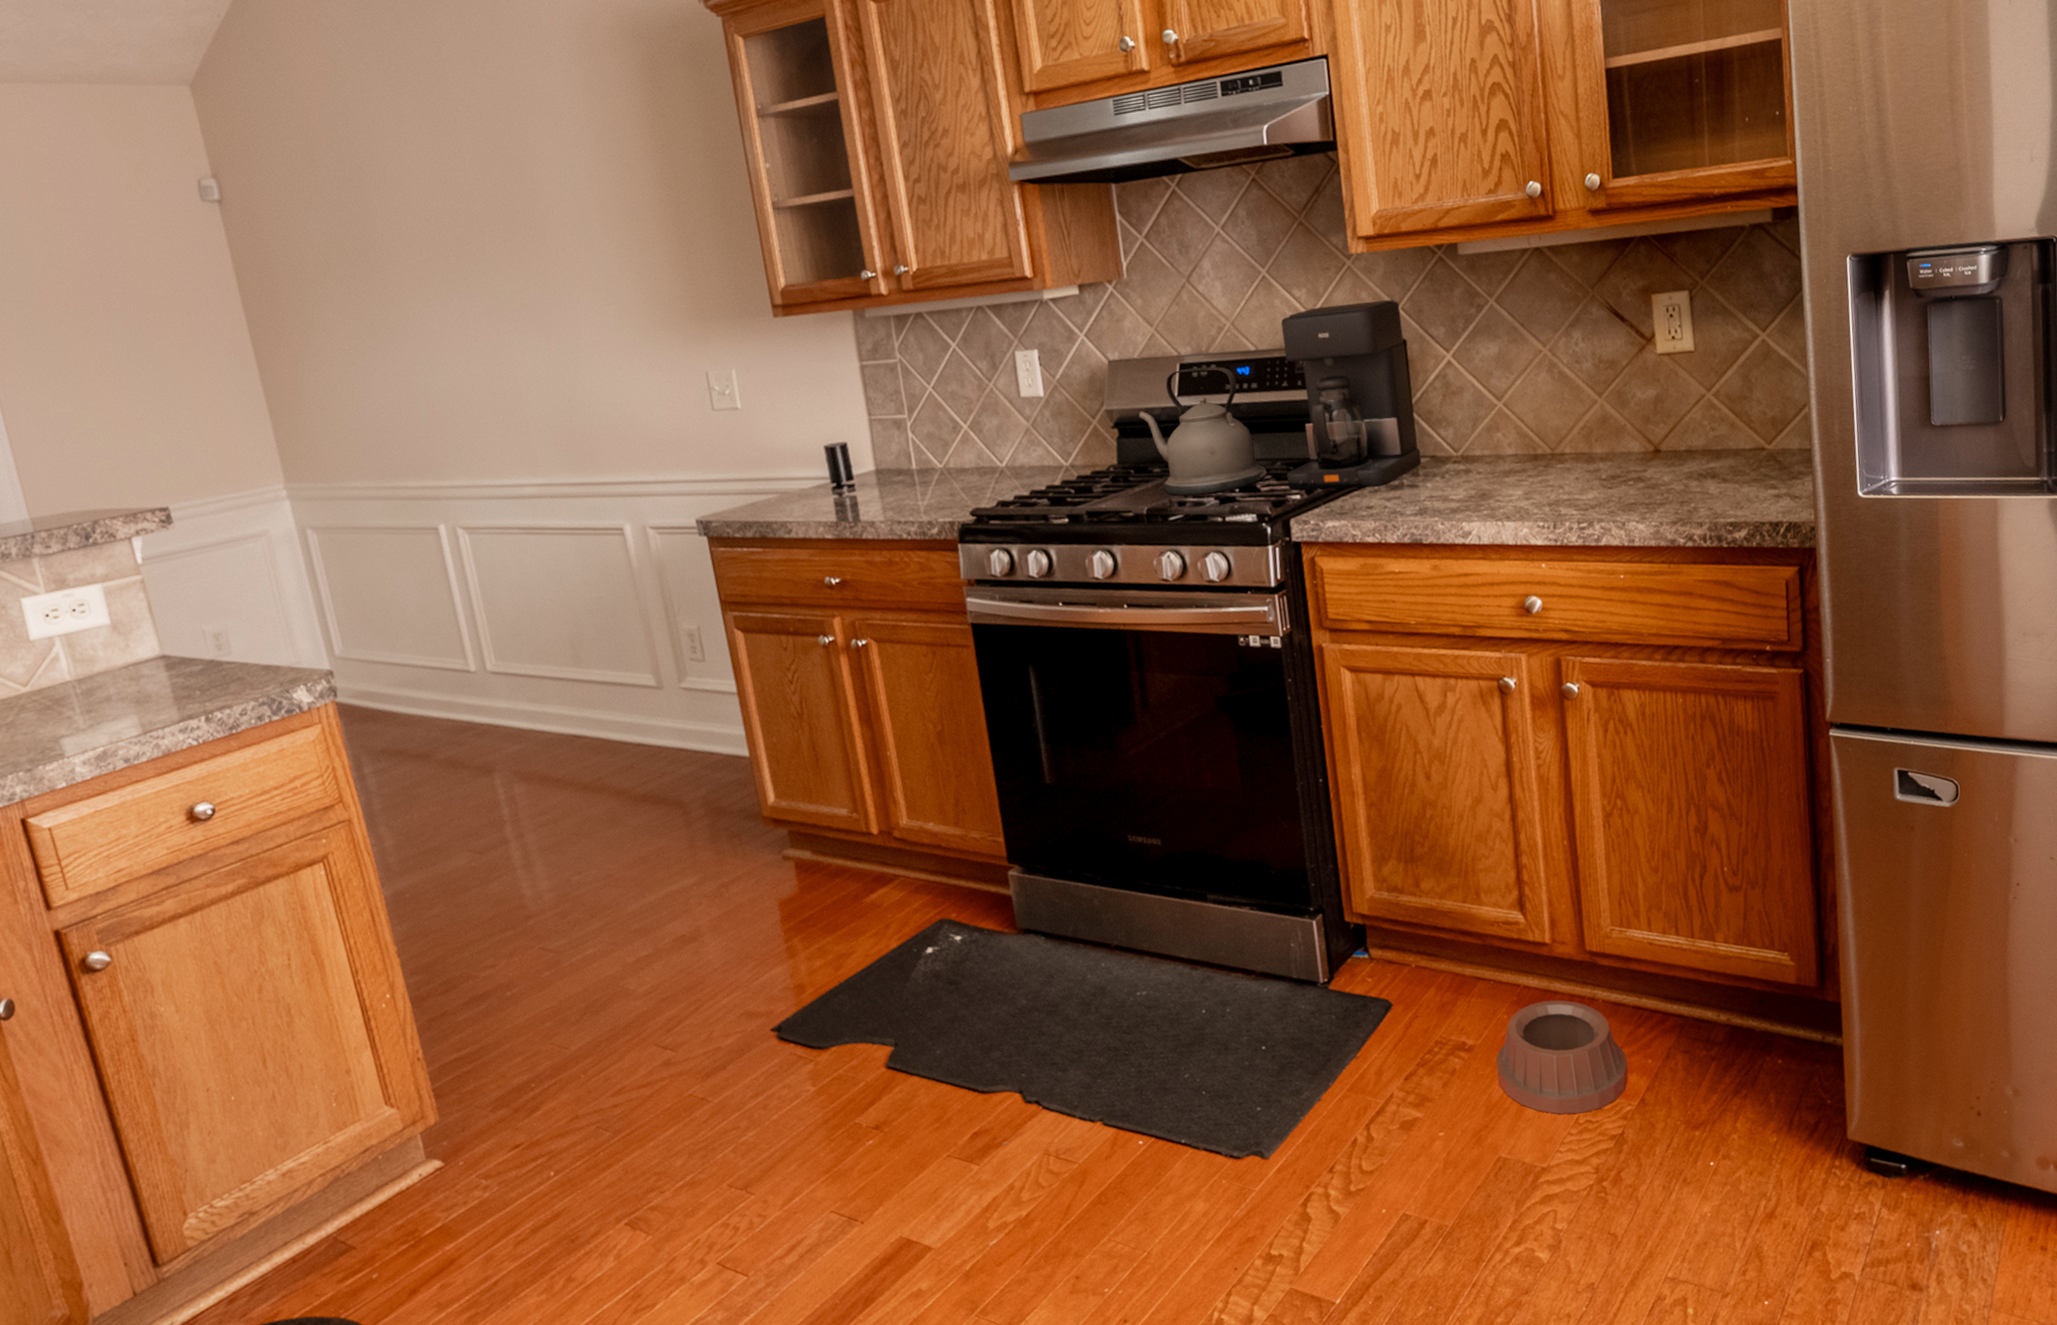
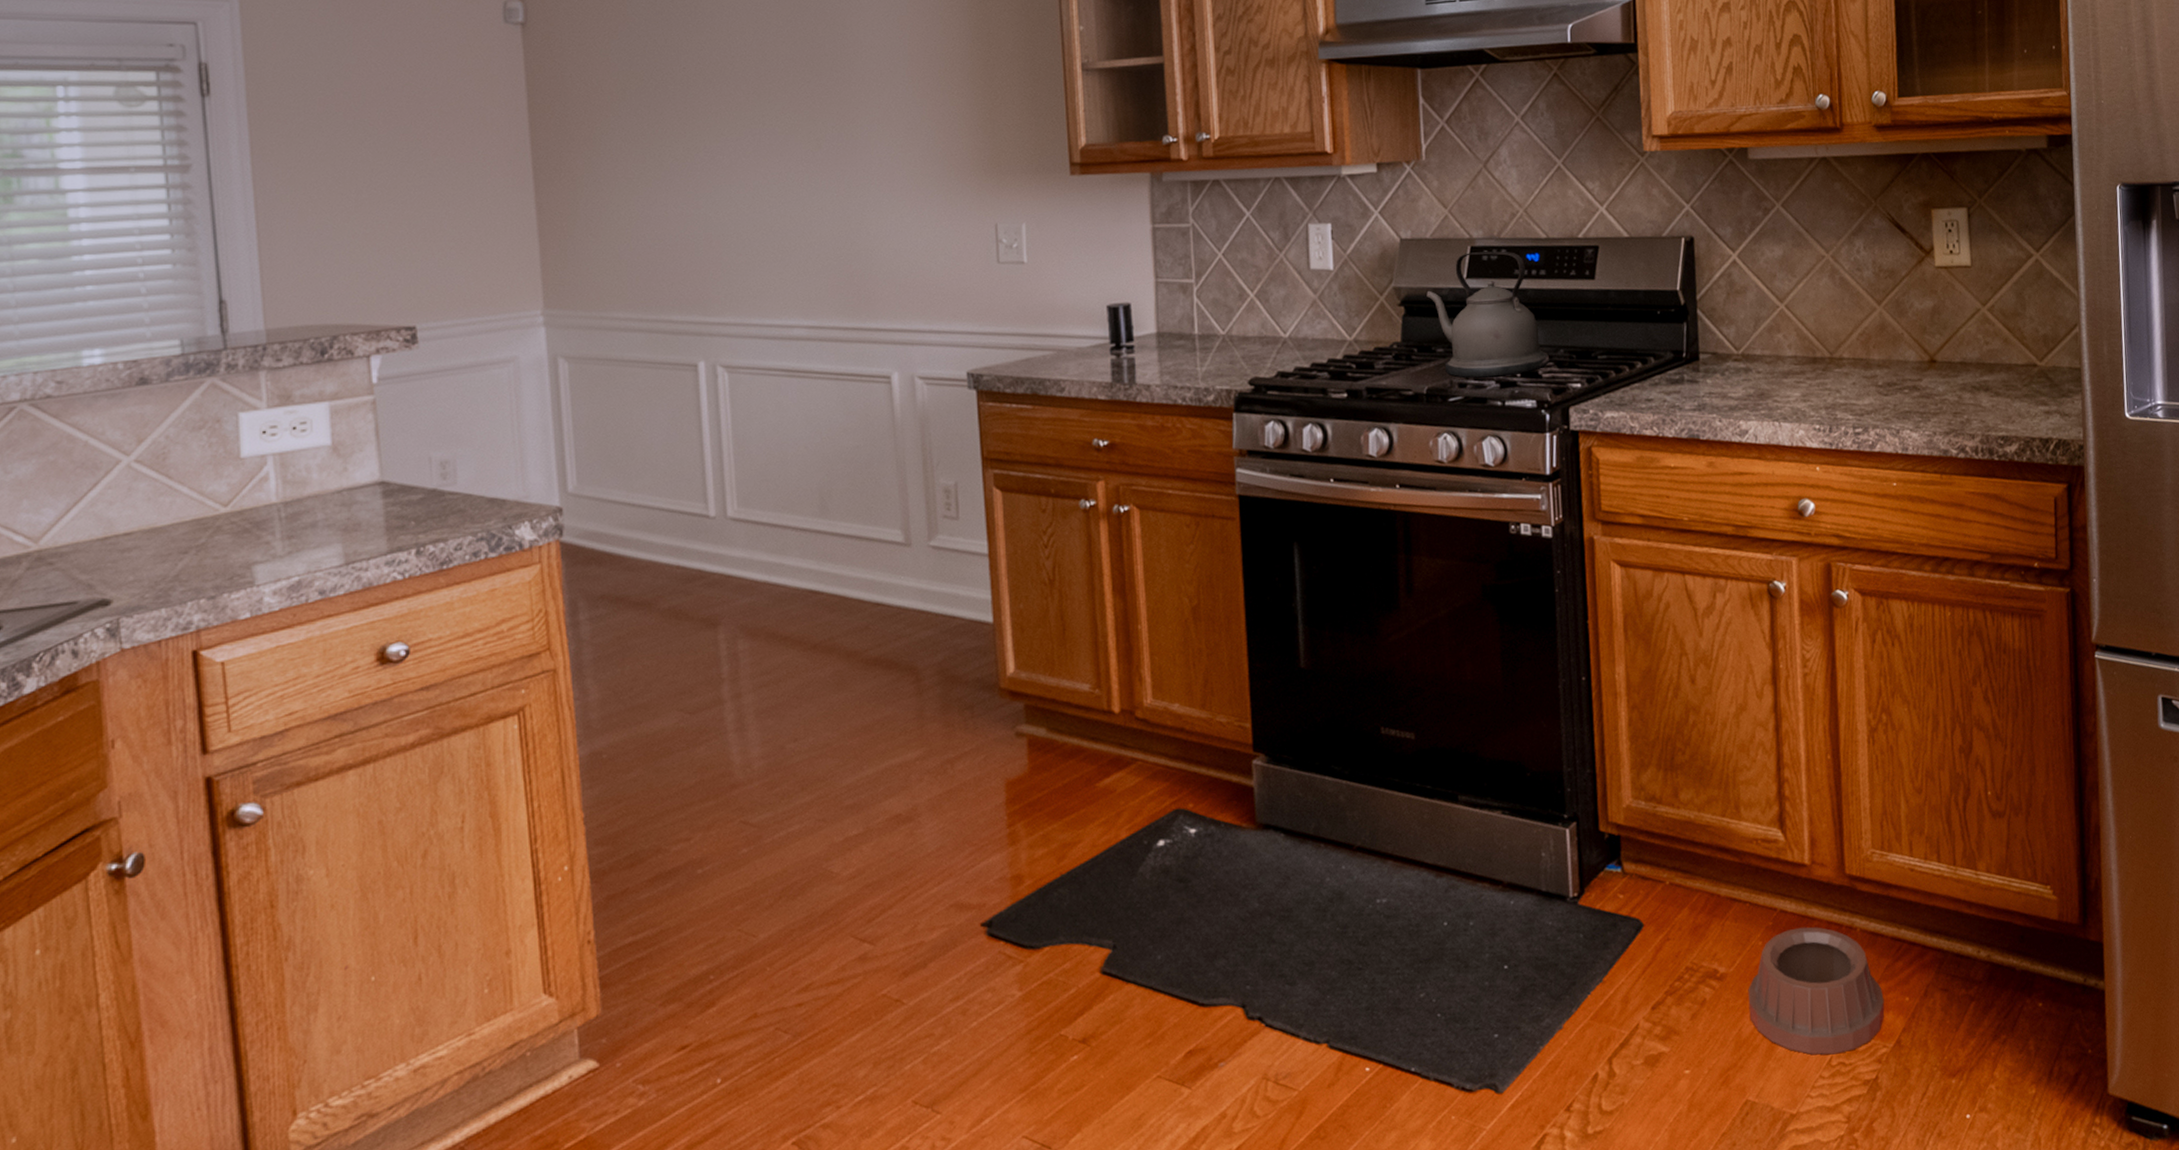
coffee maker: present [1280,300,1422,491] -> none [1569,198,1703,381]

